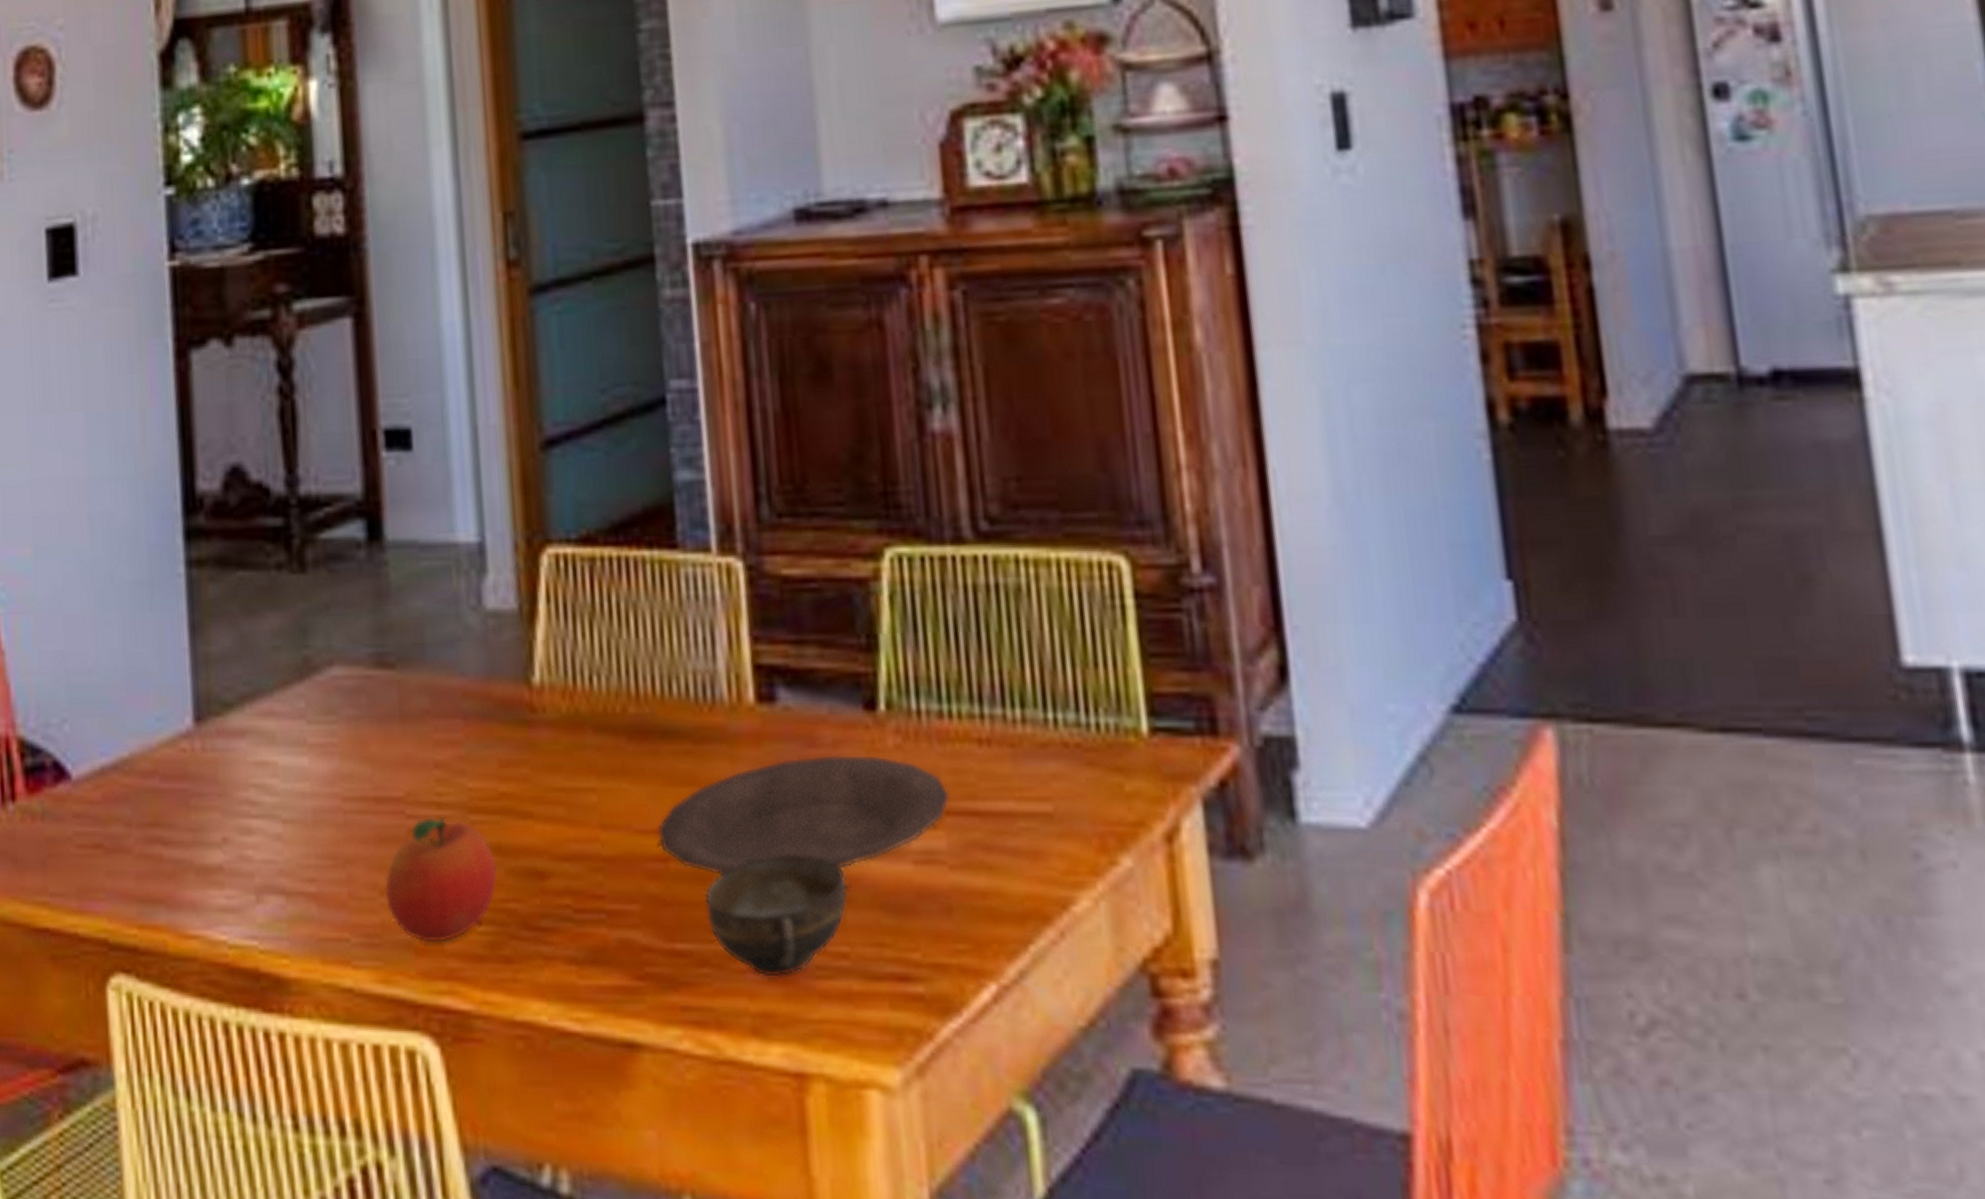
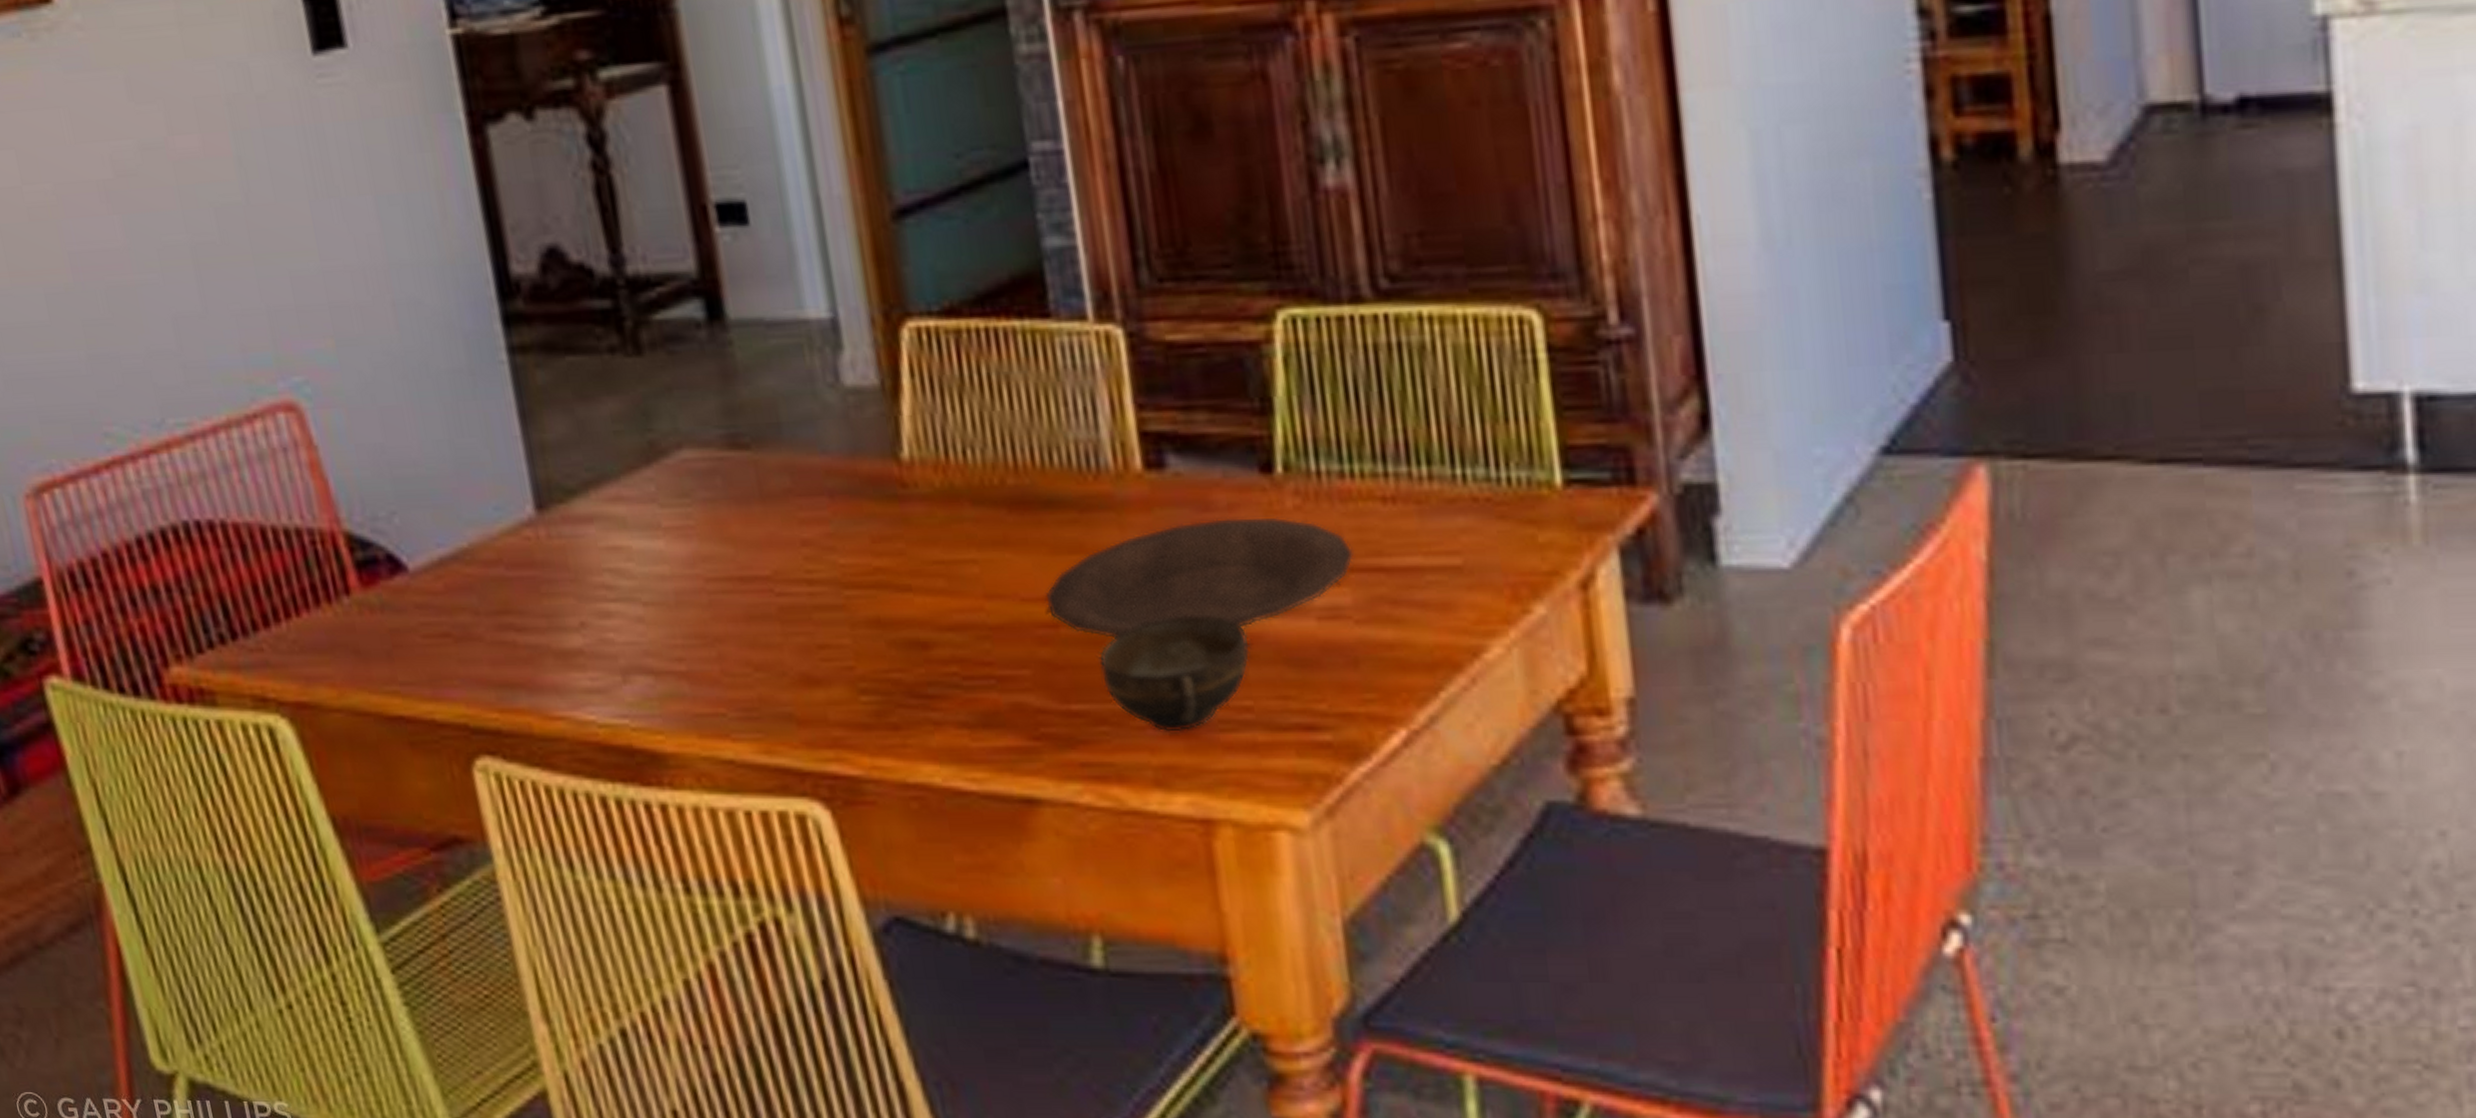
fruit: present [384,816,498,944] -> none [758,593,879,715]

